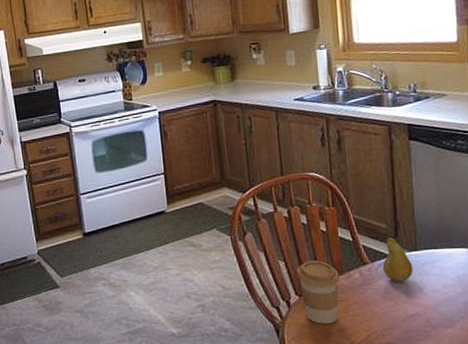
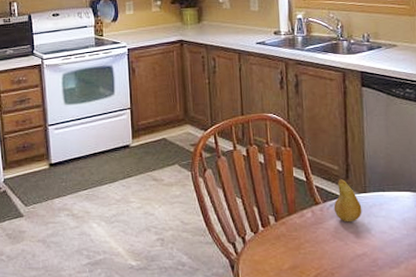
coffee cup: present [296,260,339,324] -> none [253,199,293,261]

